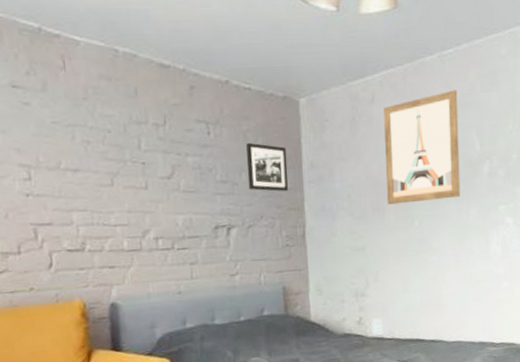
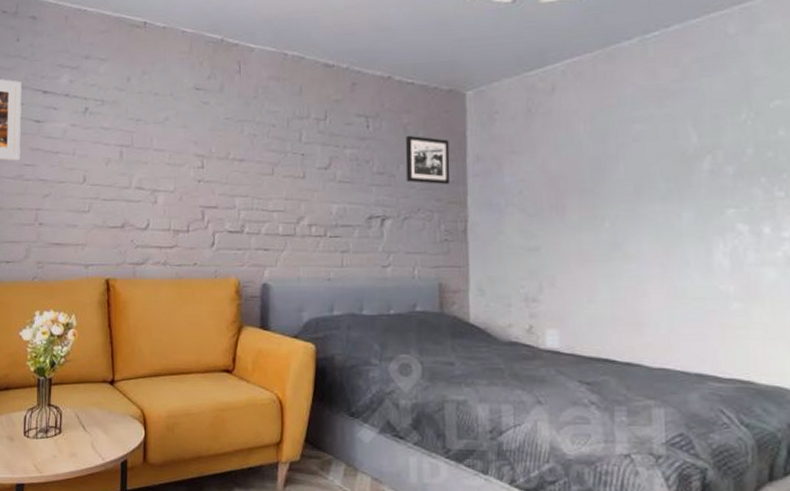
wall art: present [383,90,461,205] -> none [566,76,669,203]

